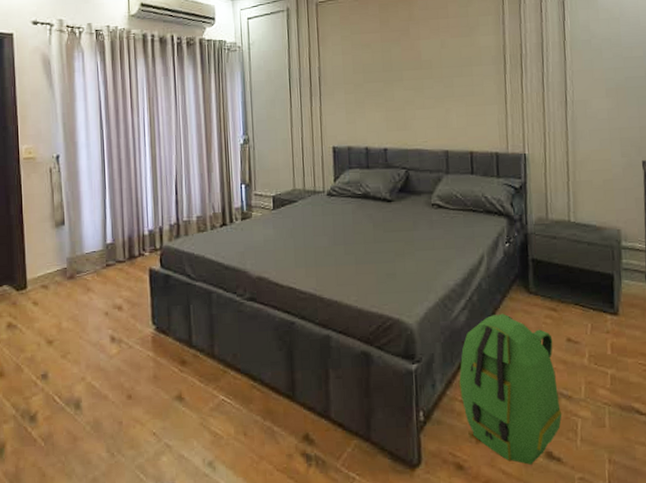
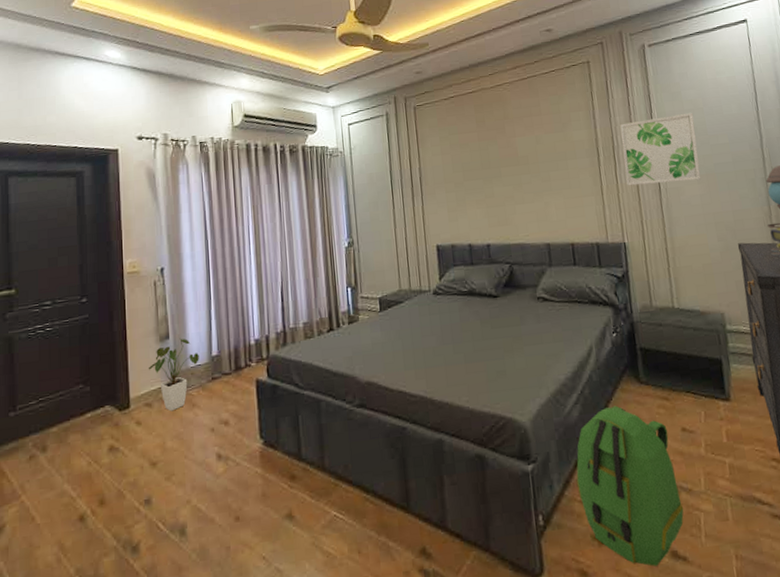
house plant: none [44,225,94,294] -> present [148,338,199,412]
wall art: none [530,22,610,96] -> present [620,112,701,186]

